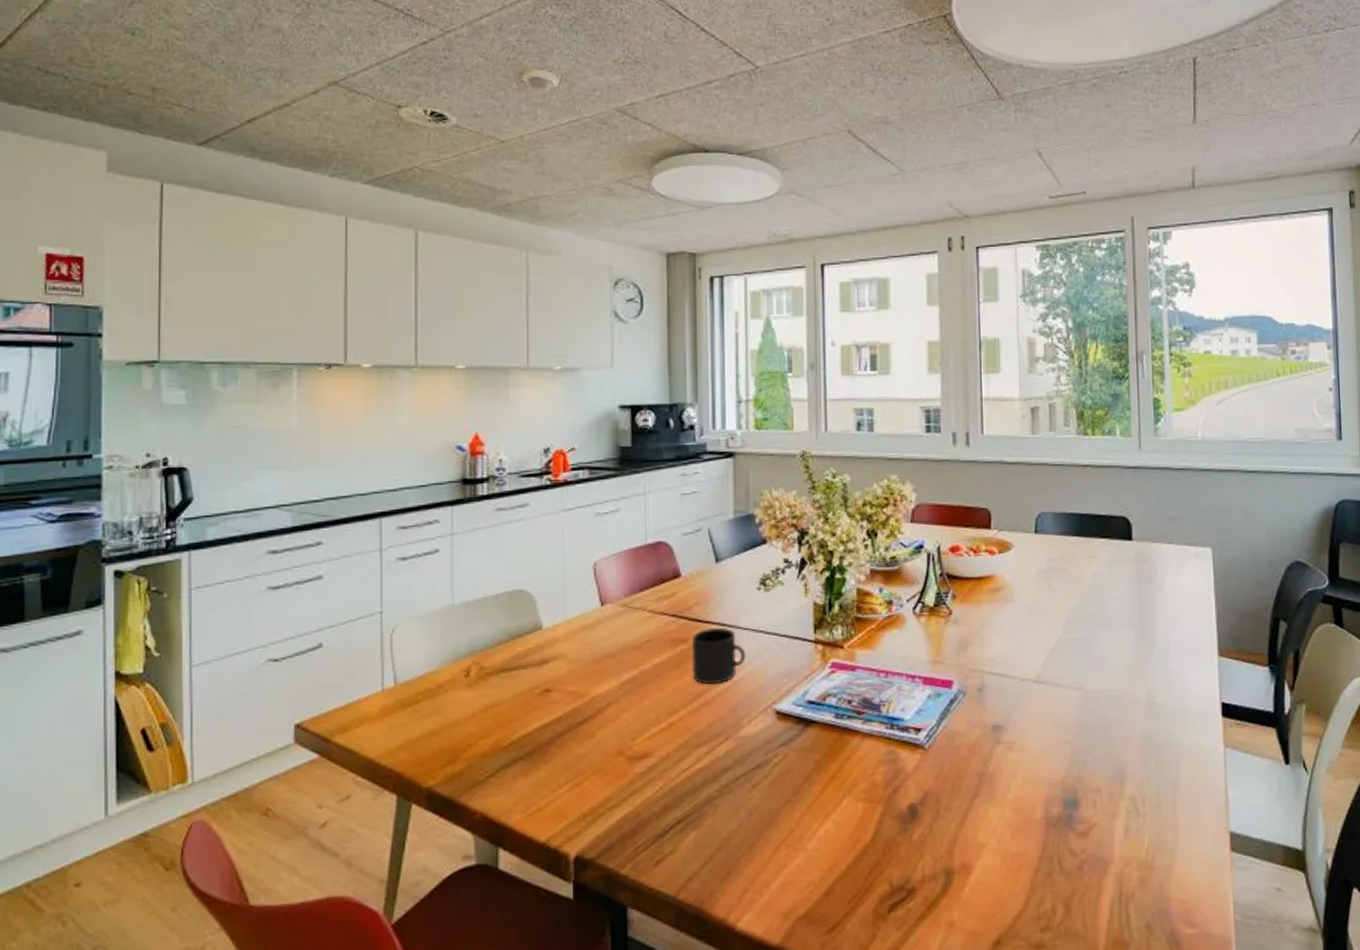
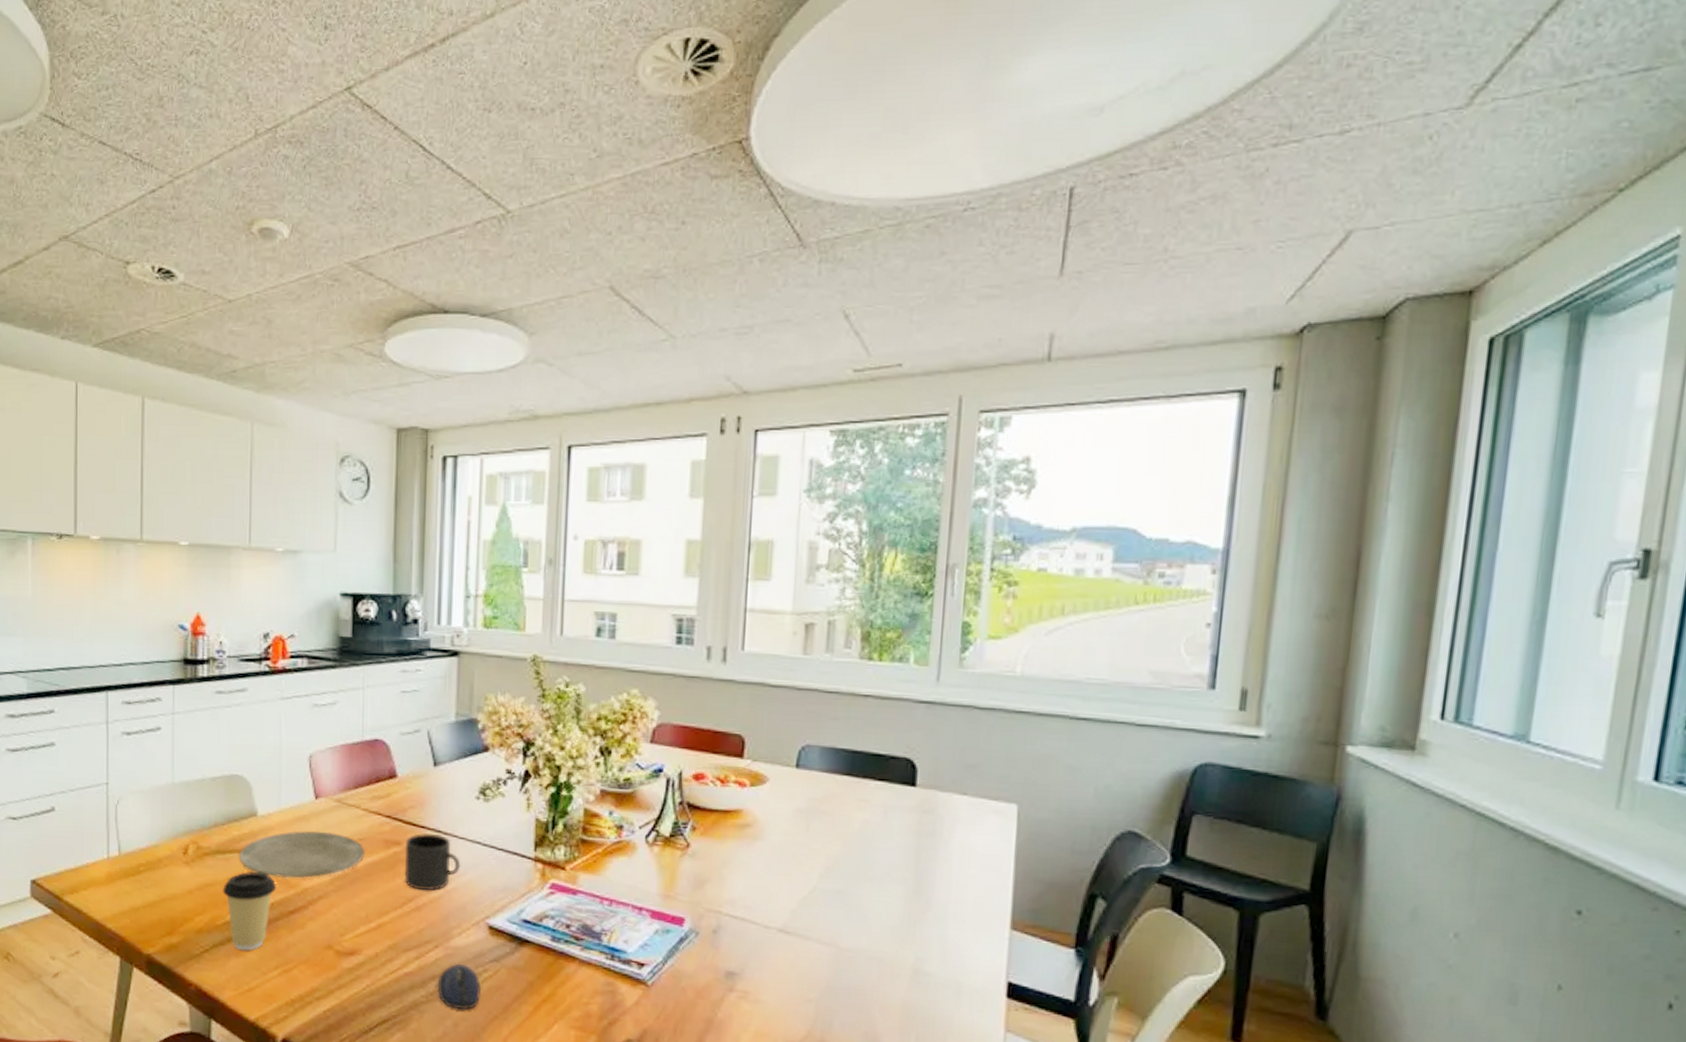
coffee cup: none [507,685,564,770] -> present [222,871,276,951]
plate: none [524,637,652,690] -> present [239,831,364,879]
computer mouse: none [729,753,773,799] -> present [437,964,482,1010]

